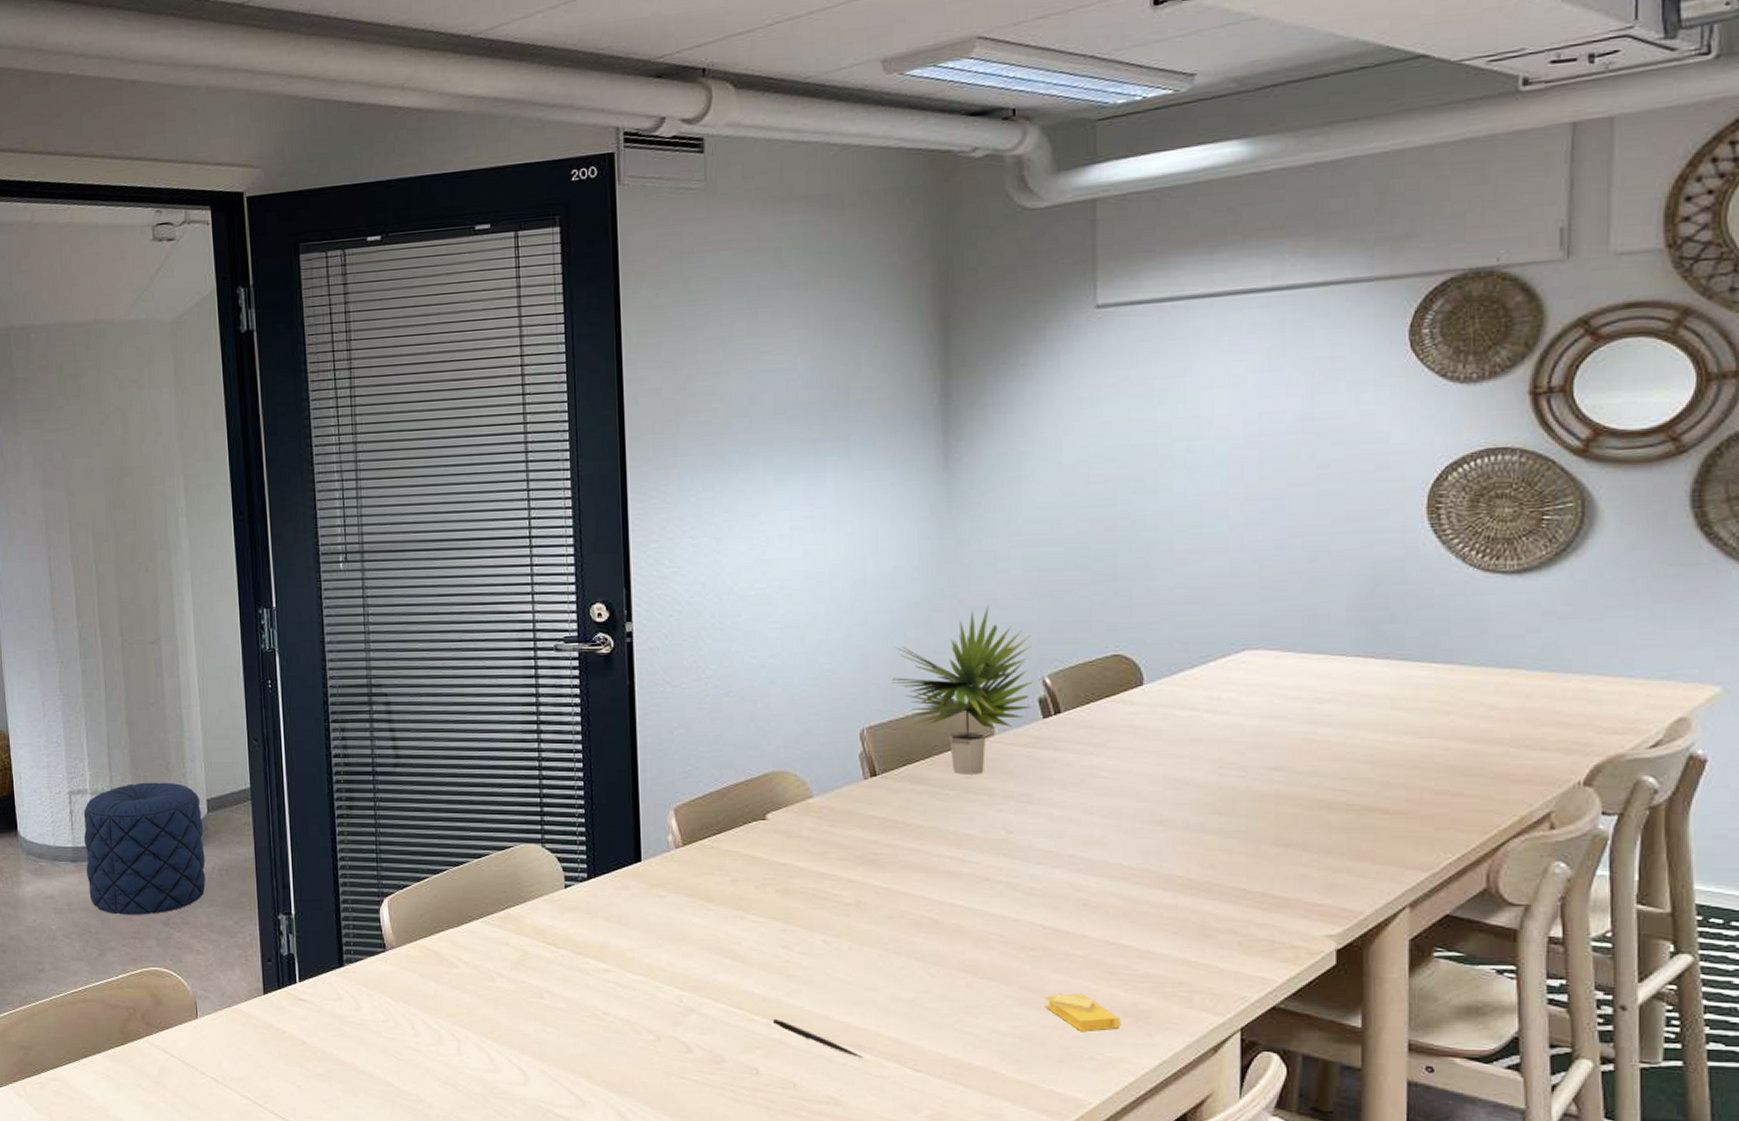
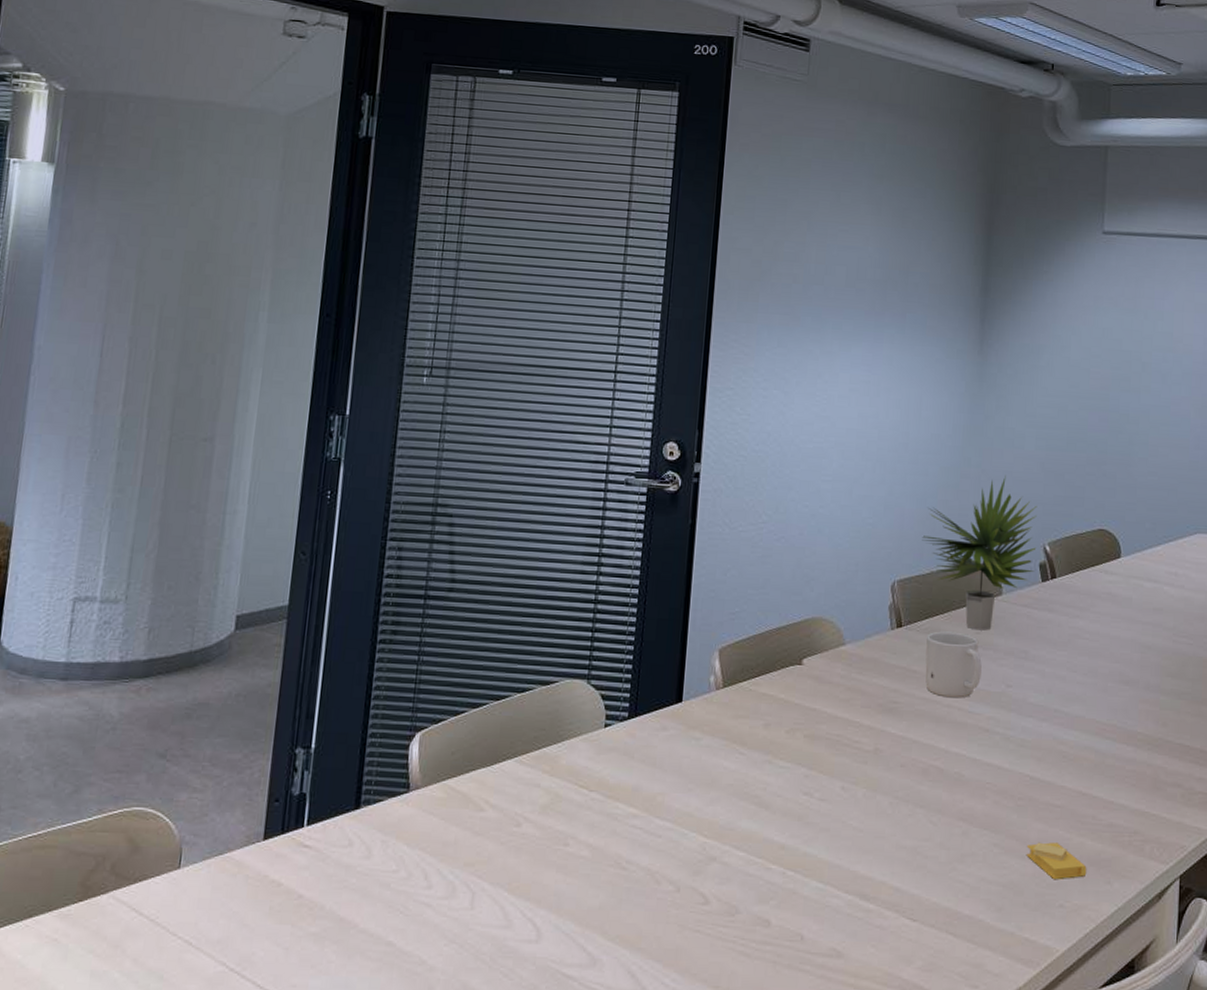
pouf: present [83,782,206,915] -> none [74,592,228,745]
pen: present [773,1018,863,1059] -> none [789,867,867,909]
mug: none [907,778,975,847] -> present [925,631,982,698]

